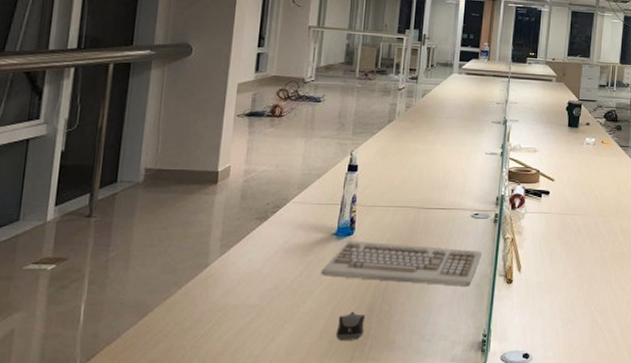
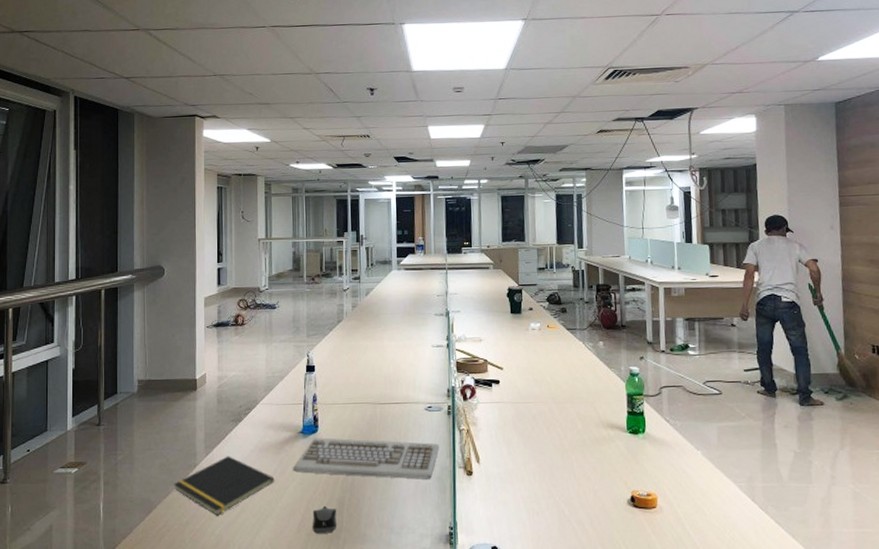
notepad: none [177,256,299,320] -> present [173,456,275,516]

